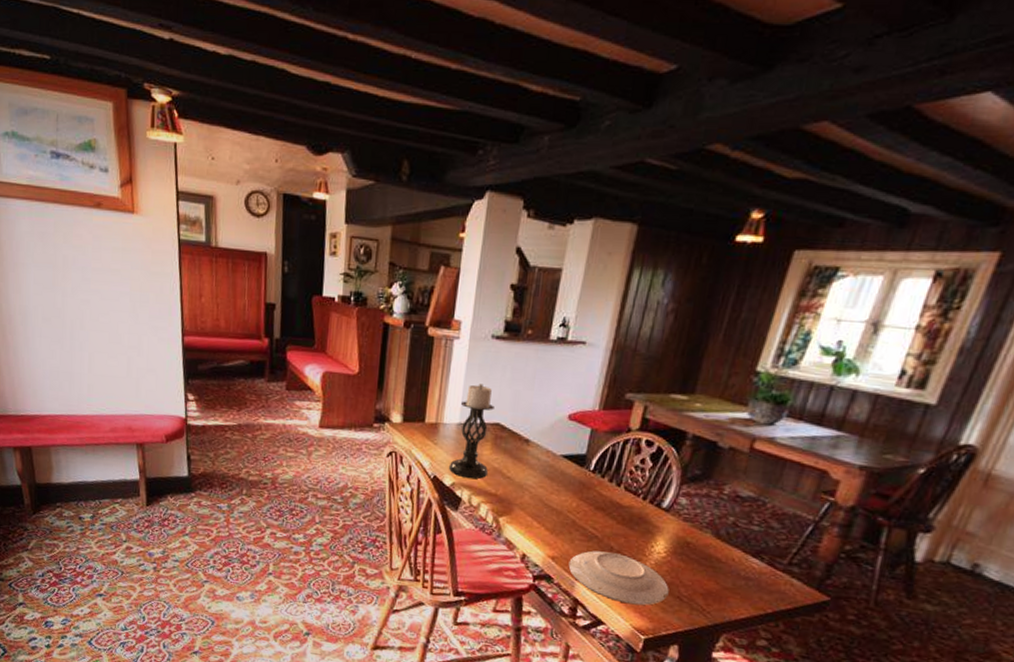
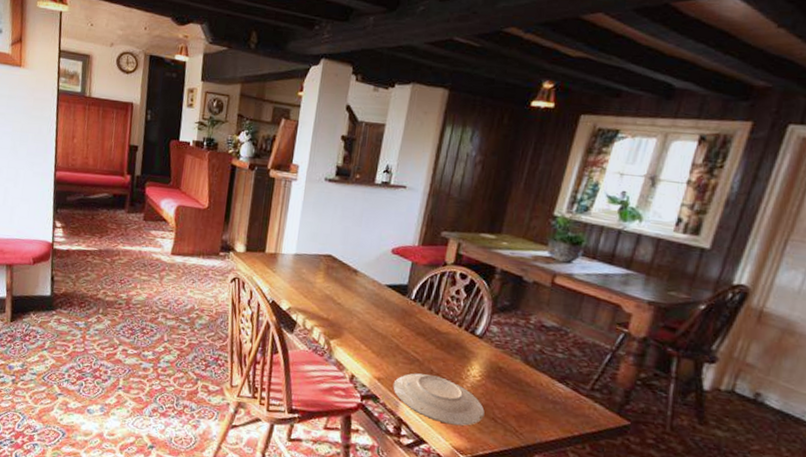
candle holder: present [449,383,494,479] -> none [286,219,327,305]

